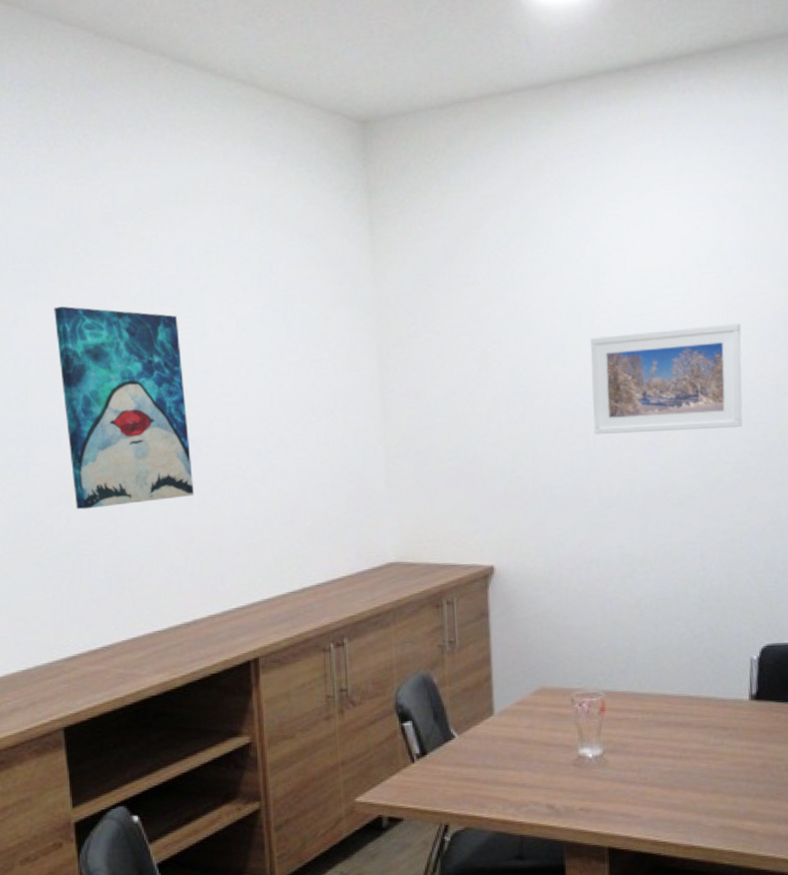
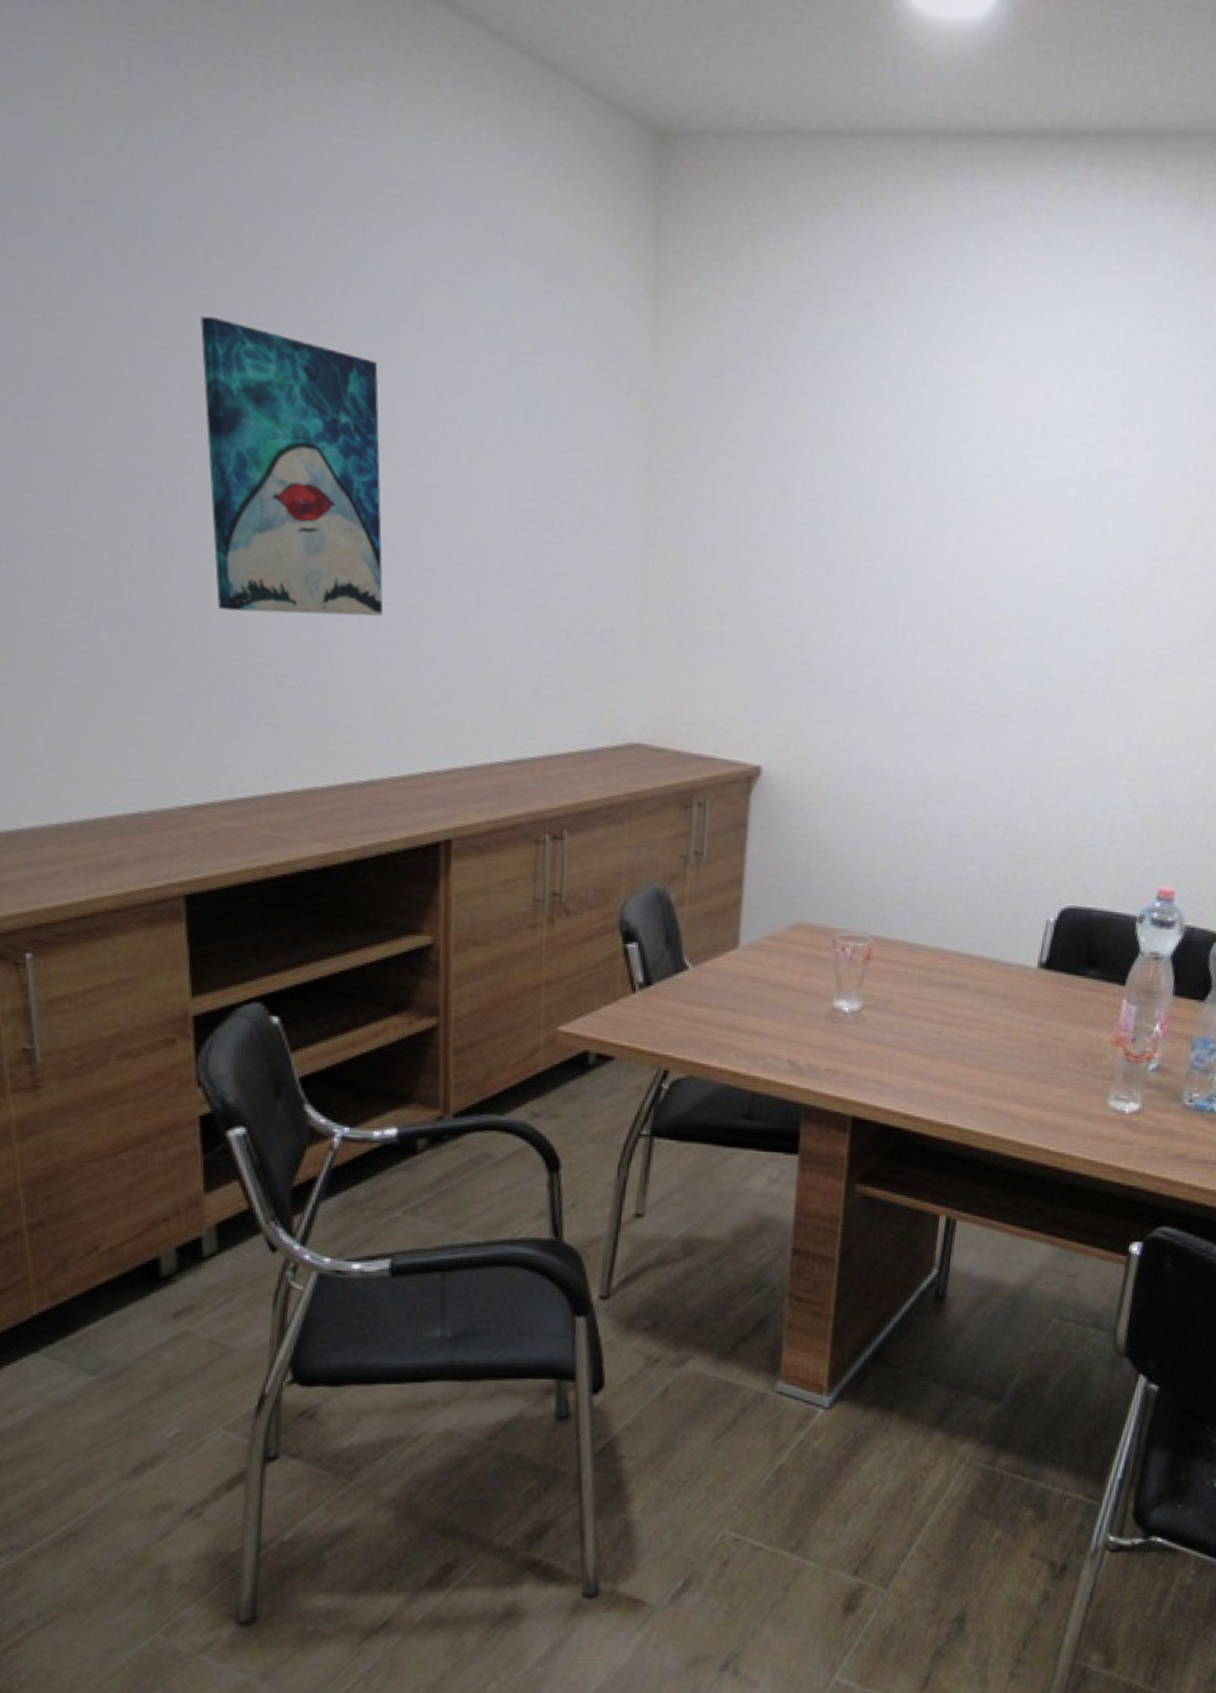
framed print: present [590,323,743,435] -> none [905,494,1102,640]

